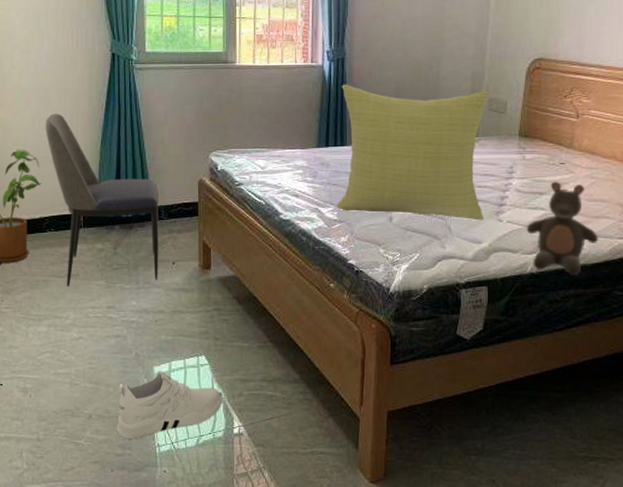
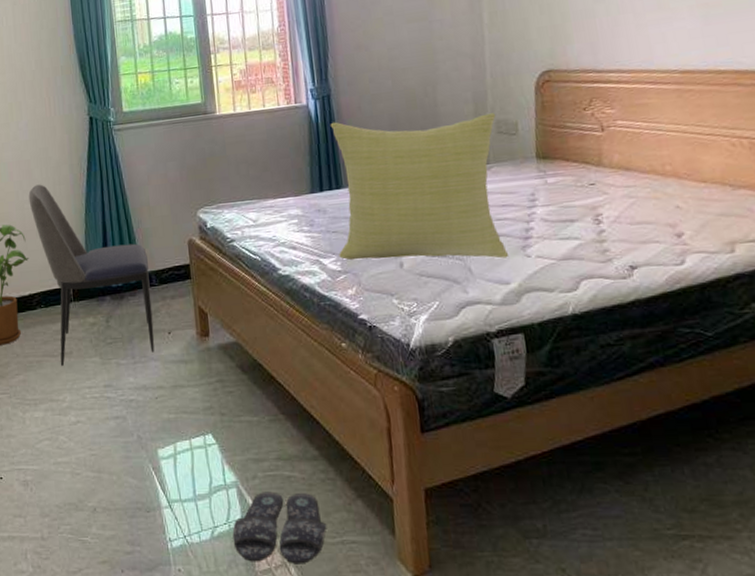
shoe: present [117,371,223,439] -> none [122,454,236,534]
slippers: none [216,408,300,470] -> present [232,491,327,564]
teddy bear: present [526,181,599,275] -> none [560,205,651,313]

